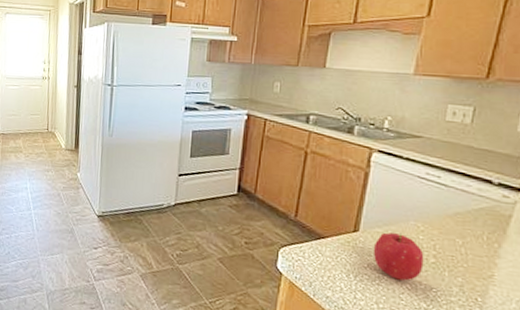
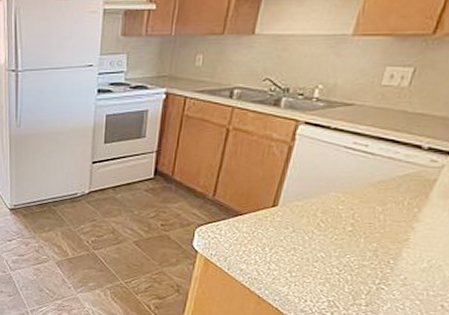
fruit: present [373,232,424,281] -> none [290,204,342,250]

